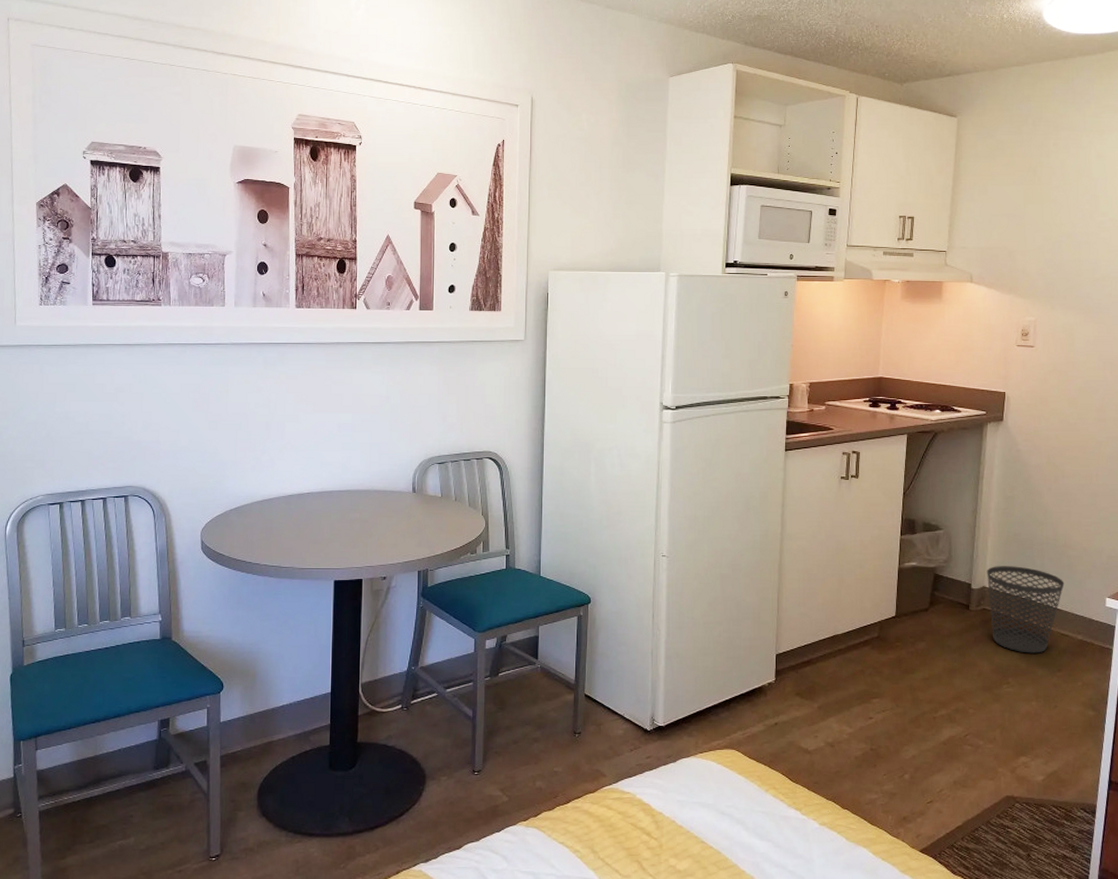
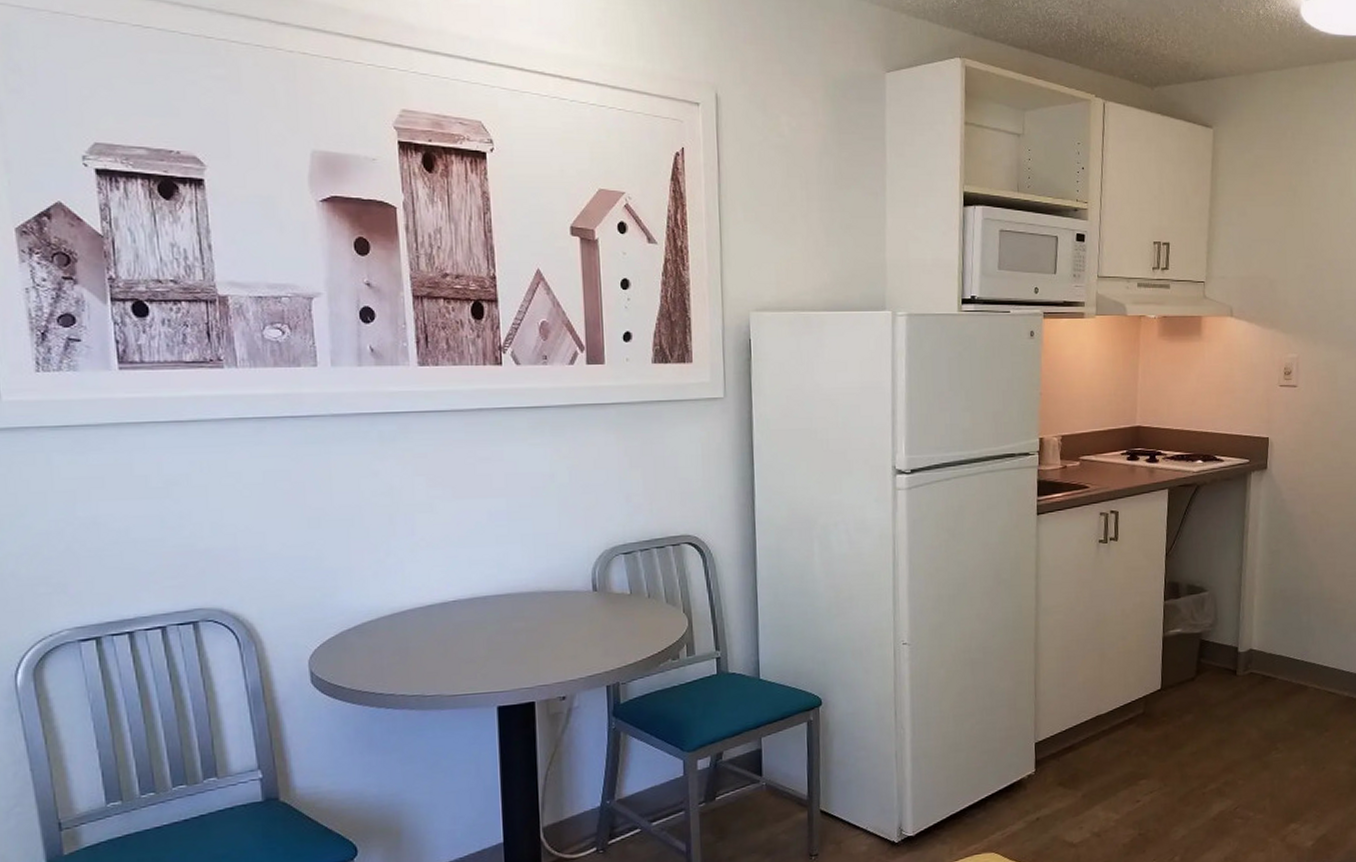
wastebasket: present [987,566,1065,654] -> none [1253,624,1331,716]

